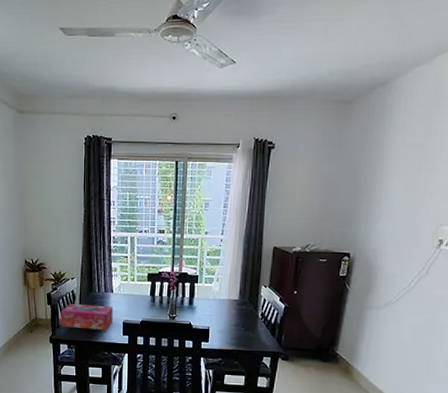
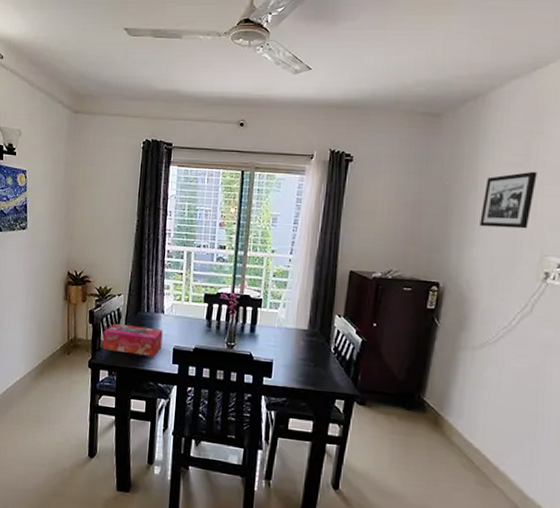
picture frame: none [385,150,435,203] -> present [480,171,537,229]

